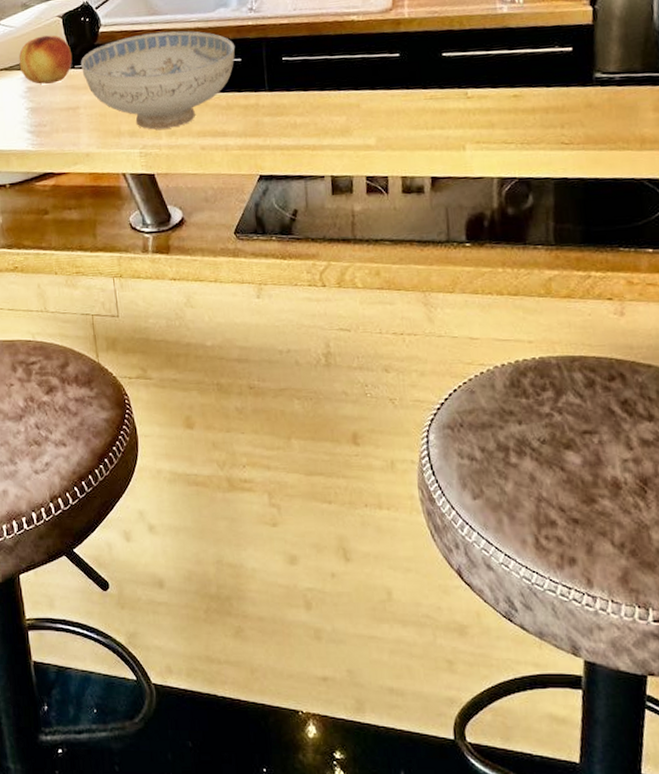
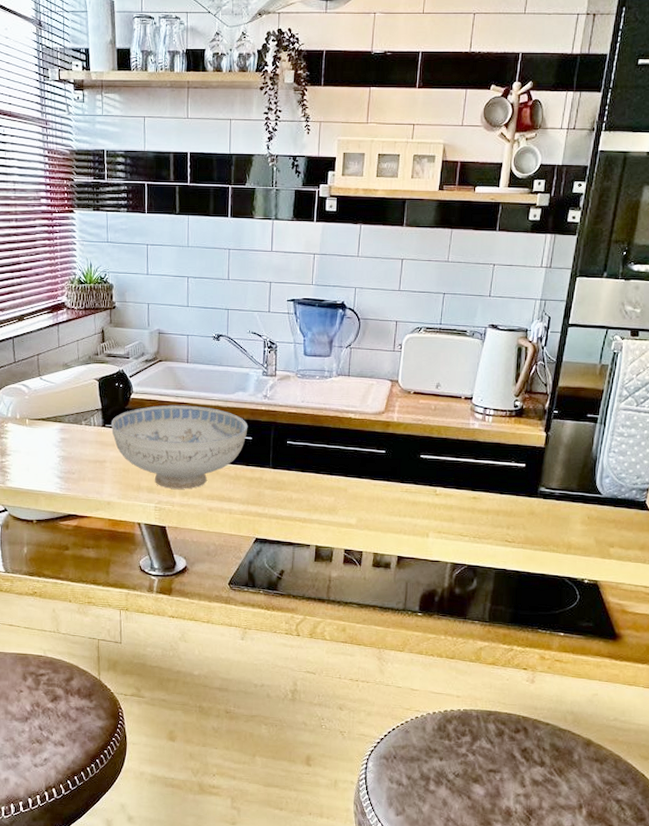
fruit: present [19,35,73,84] -> none [56,394,104,437]

